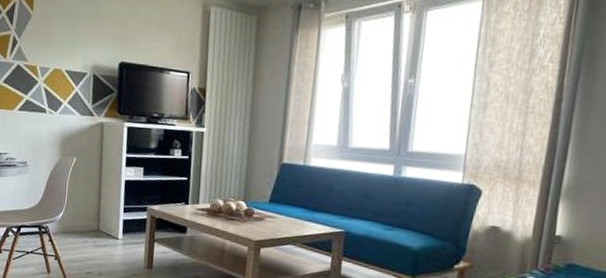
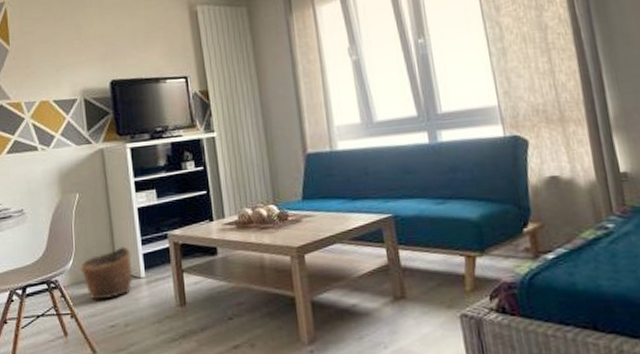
basket: none [68,210,114,251] -> present [80,246,132,300]

